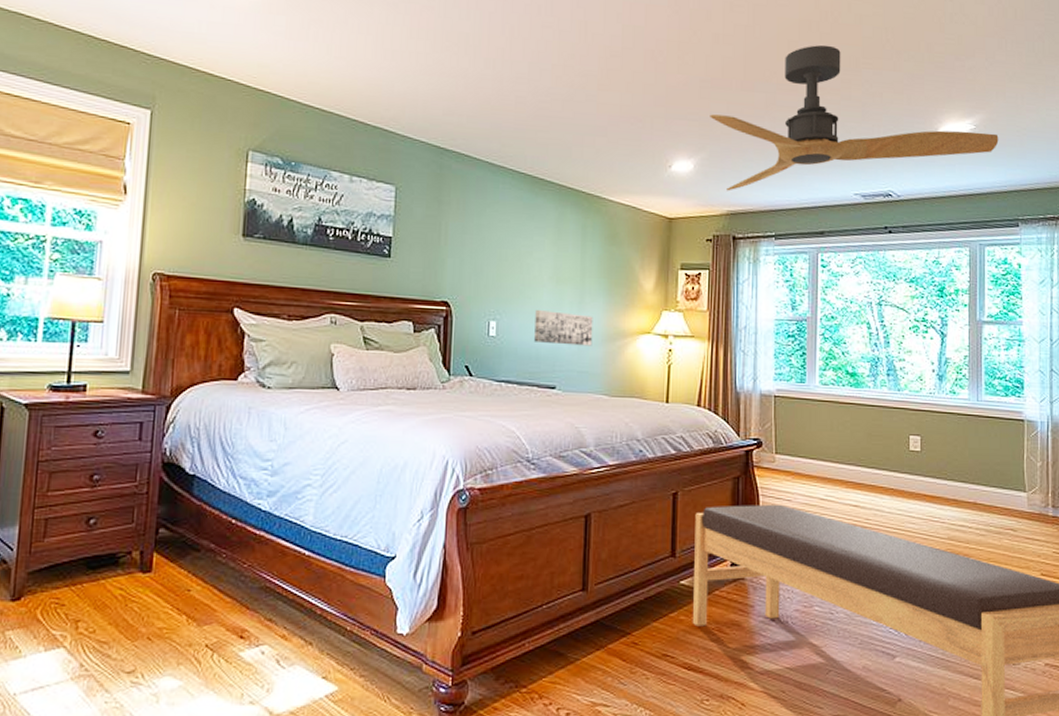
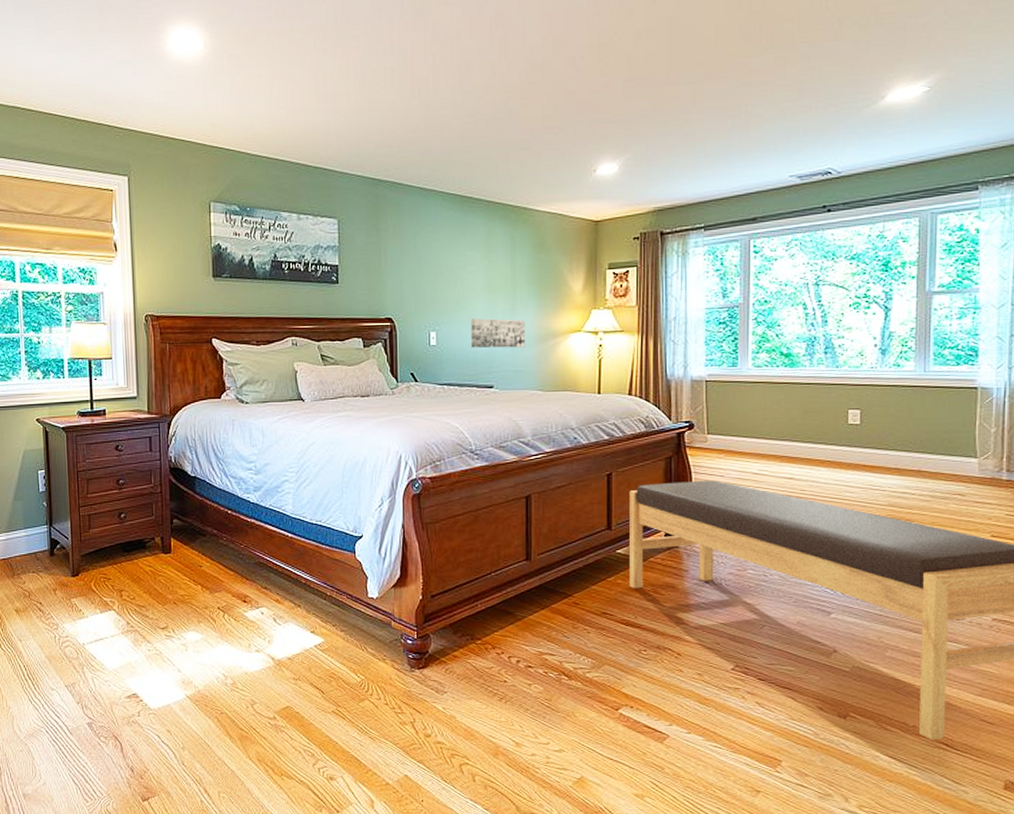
ceiling fan: present [710,45,999,191] -> none [634,24,957,188]

